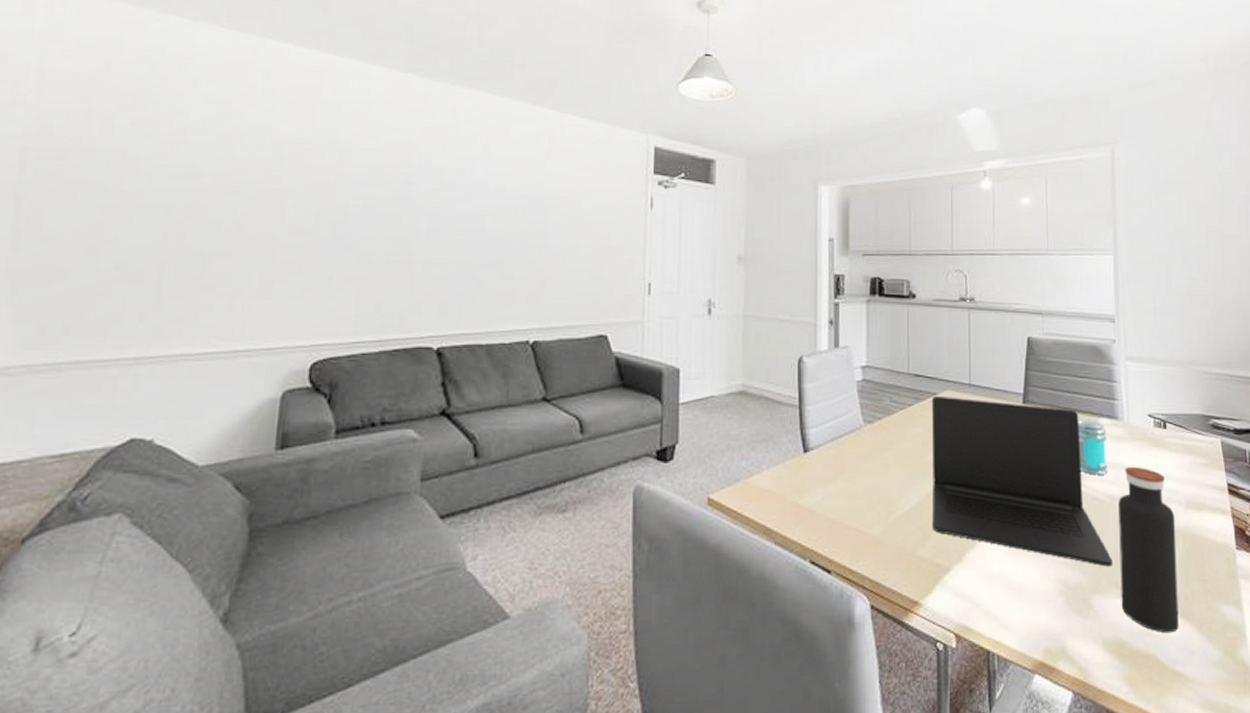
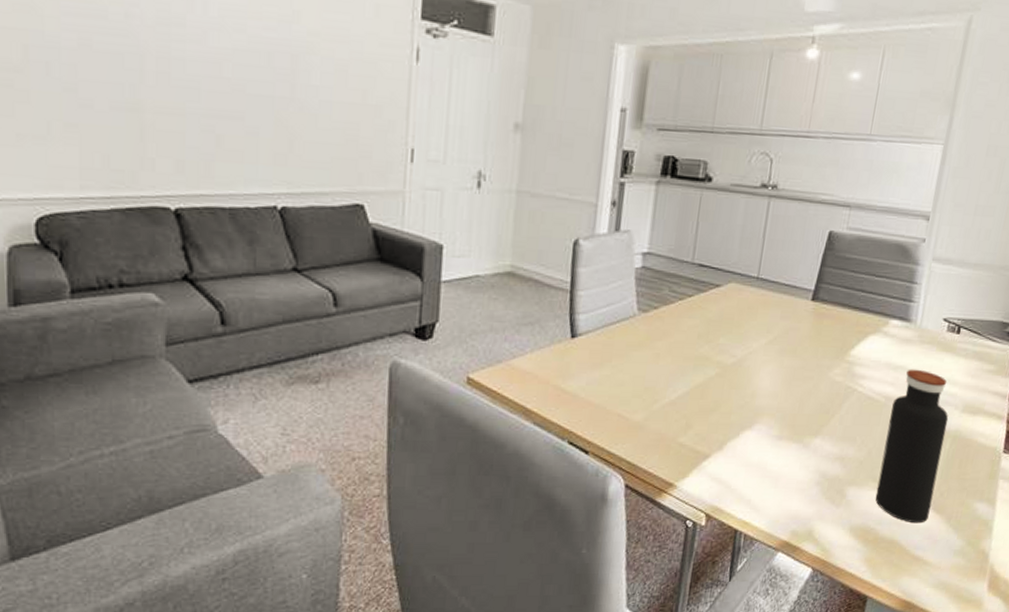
laptop: present [931,395,1113,567] -> none [697,287,876,462]
jar: present [1078,419,1108,475] -> none [860,319,896,376]

